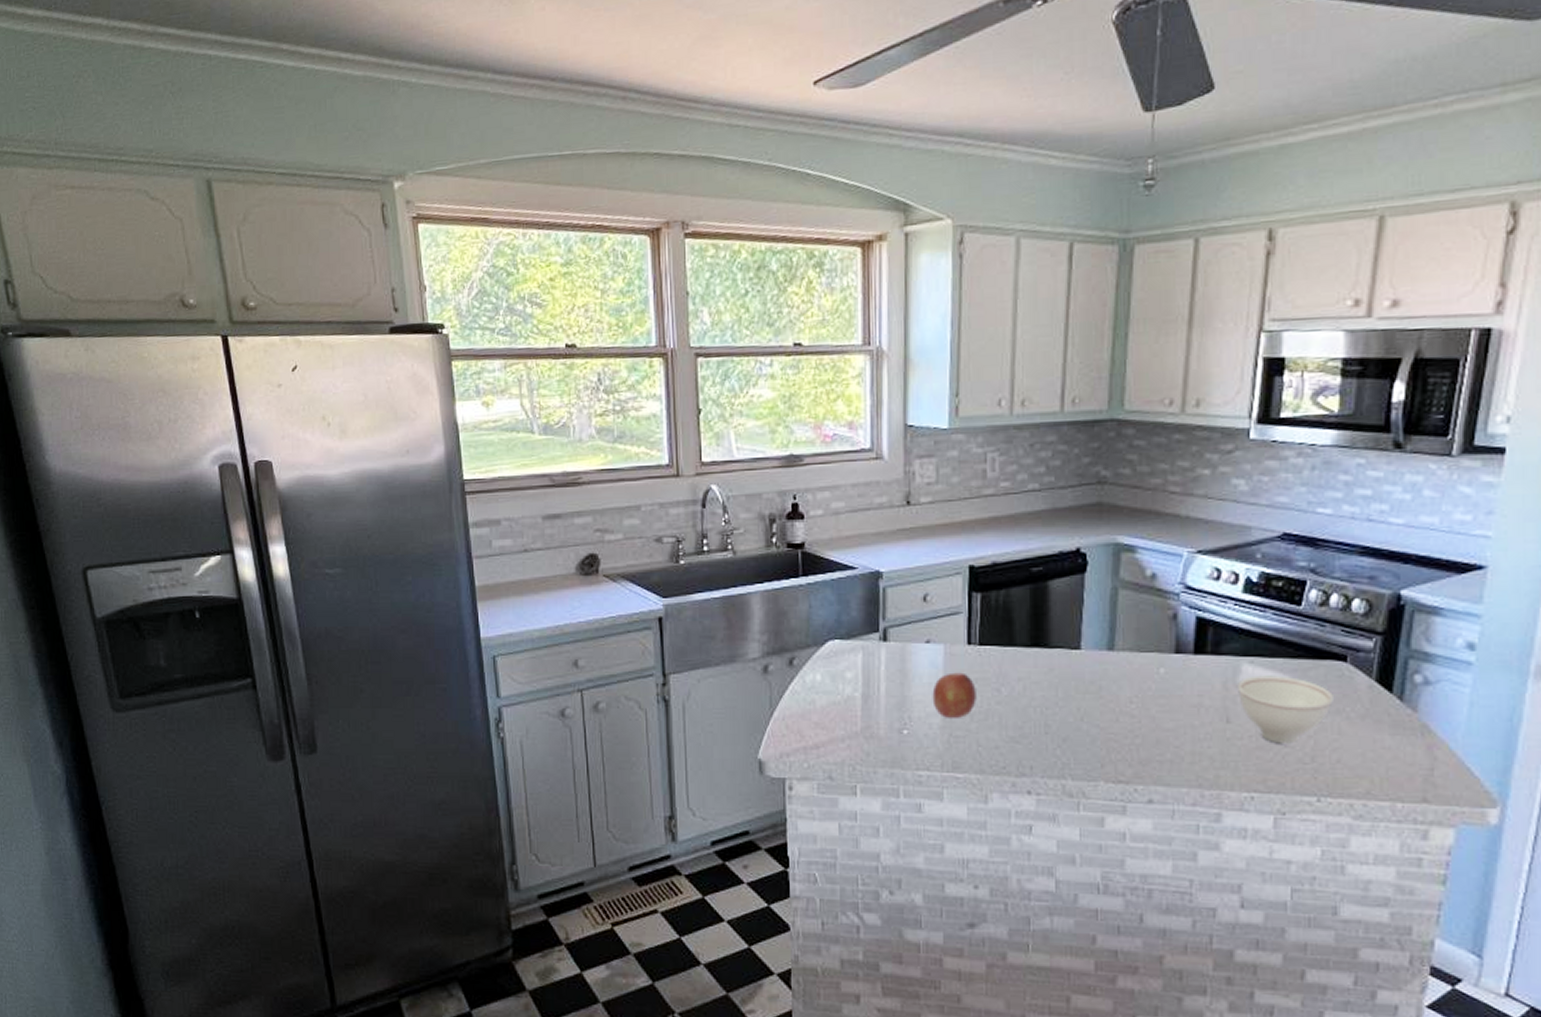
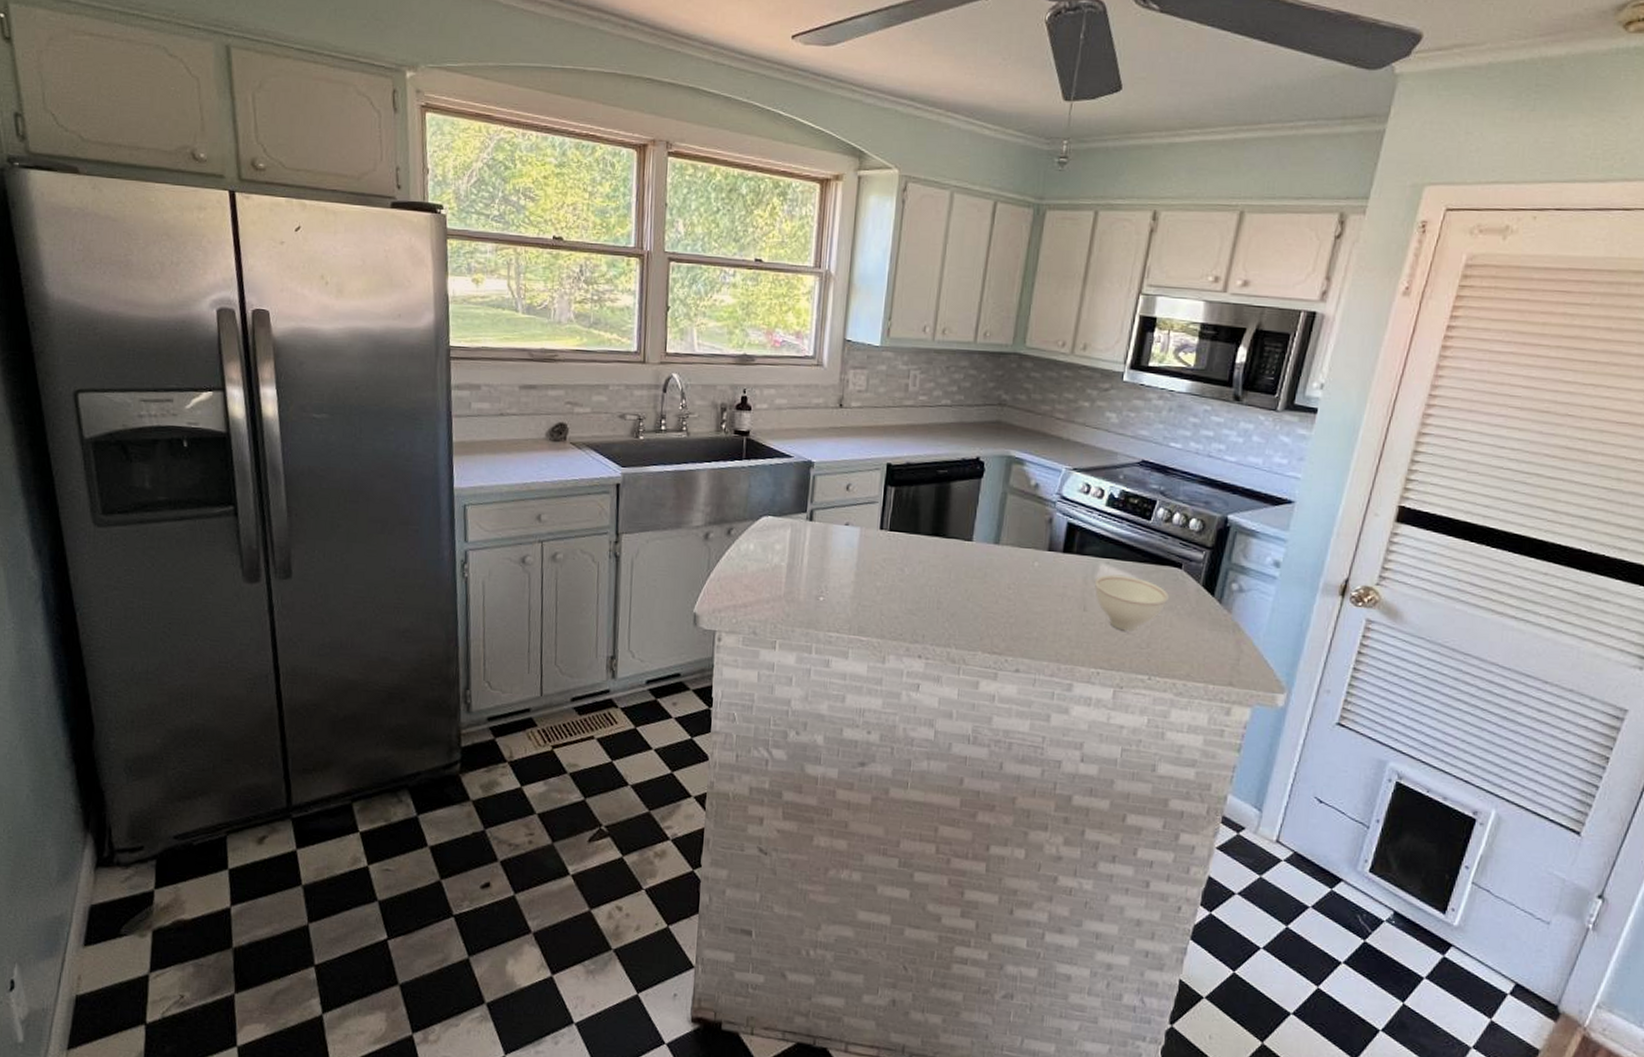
fruit: present [932,672,976,719] -> none [846,552,884,592]

